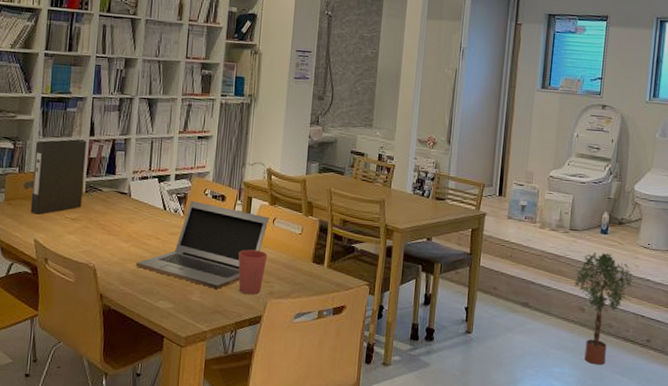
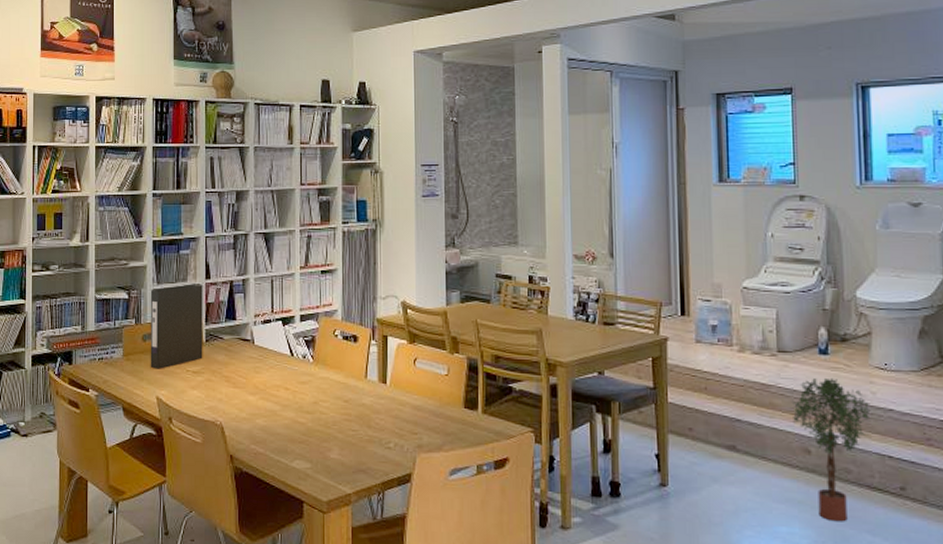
laptop: present [135,200,270,289] -> none [265,344,410,444]
cup: present [238,249,268,295] -> none [379,396,412,449]

